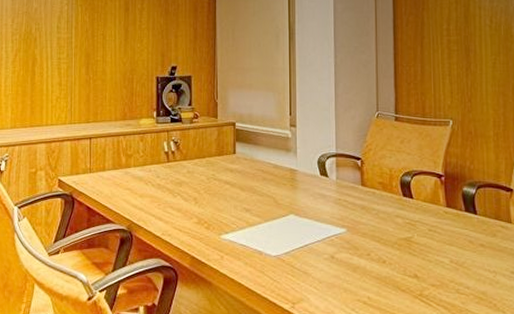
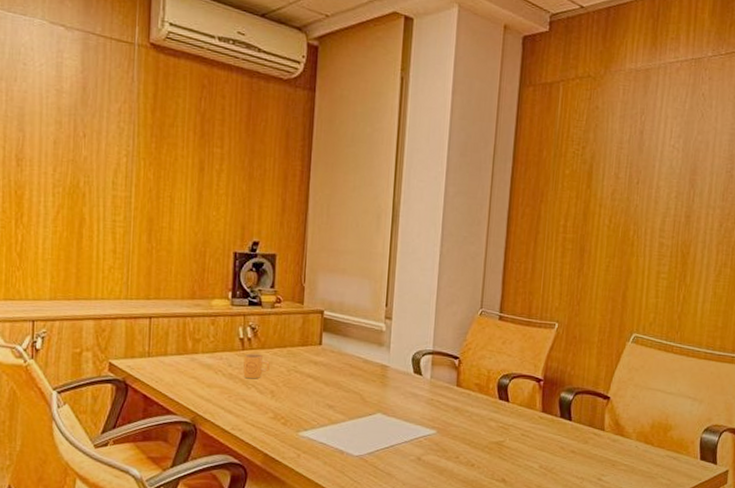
mug: none [169,165,192,188] -> present [243,353,270,379]

